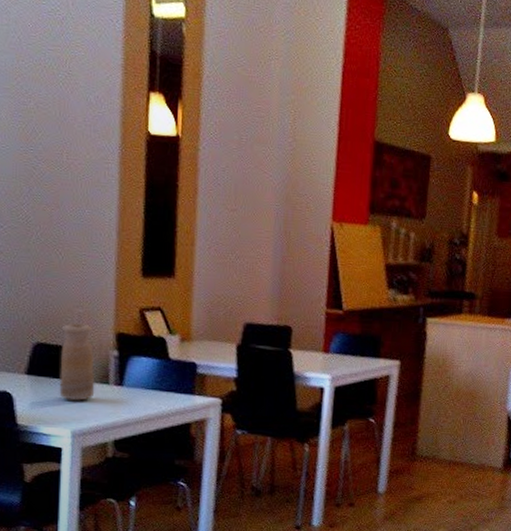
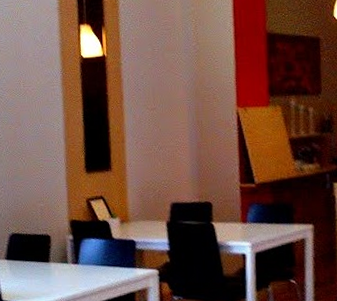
vase: present [59,323,95,401] -> none [30,215,58,279]

